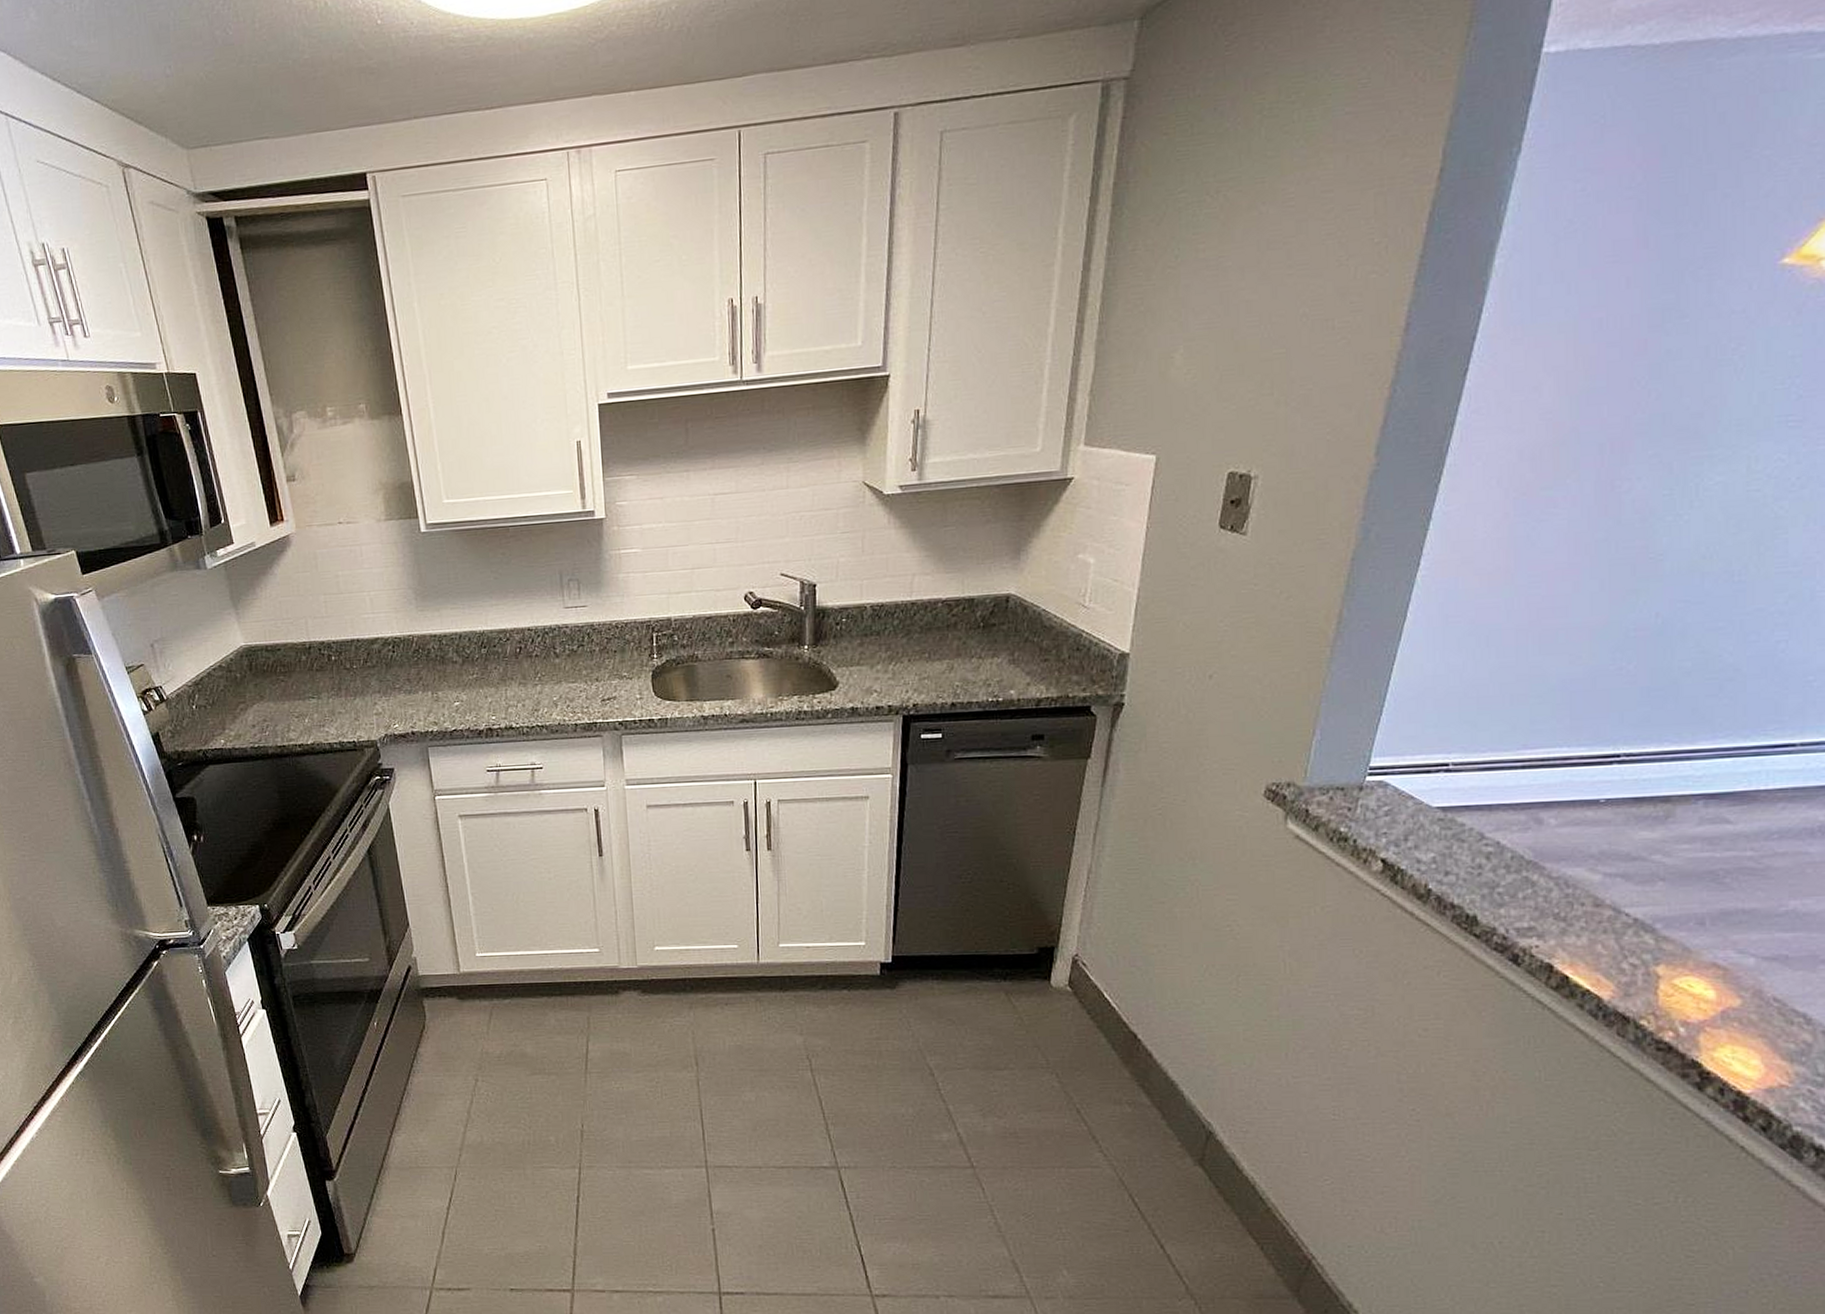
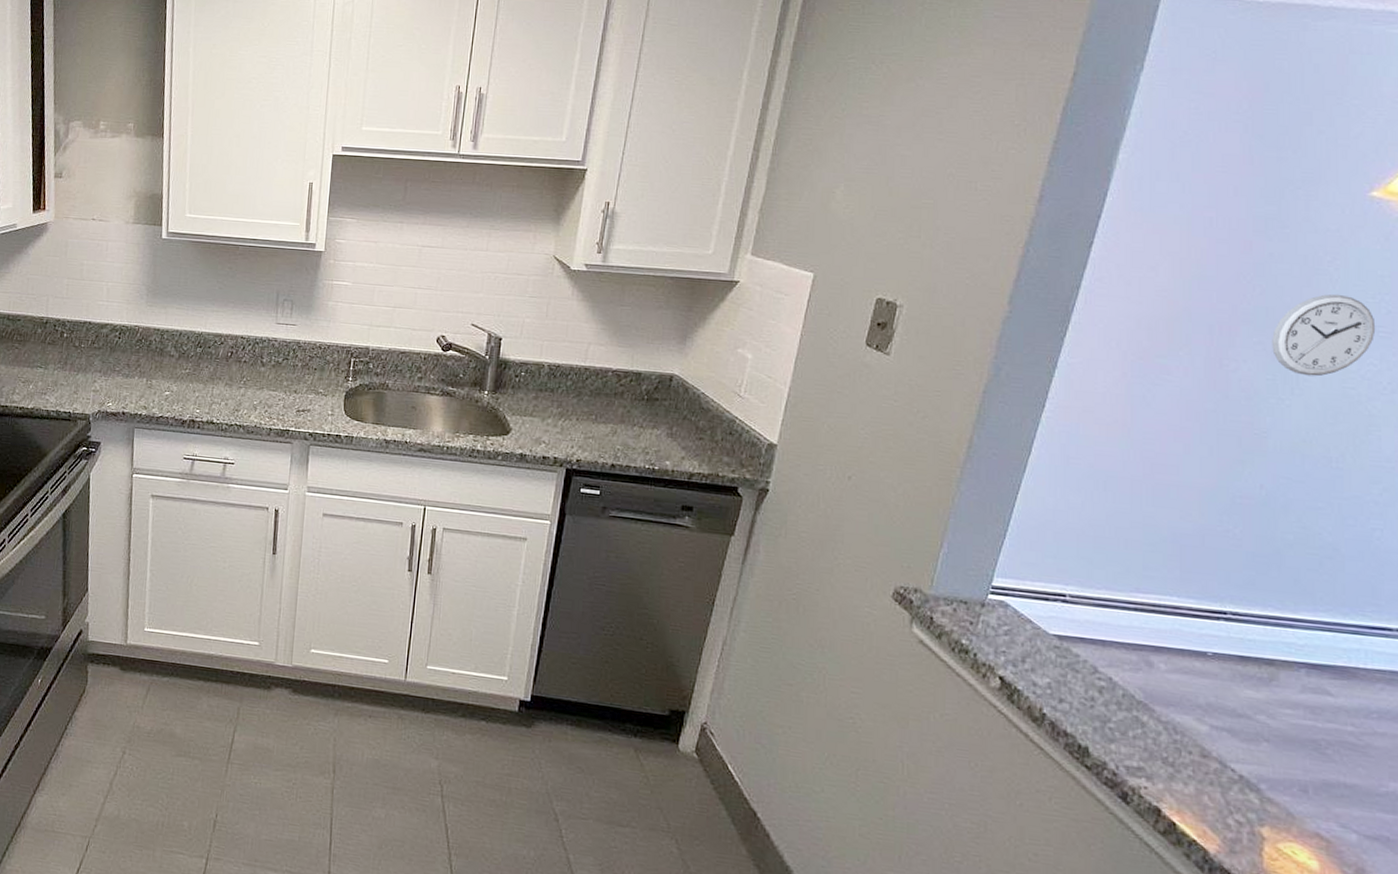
wall clock: none [1669,385,1785,485] -> present [1272,294,1376,377]

